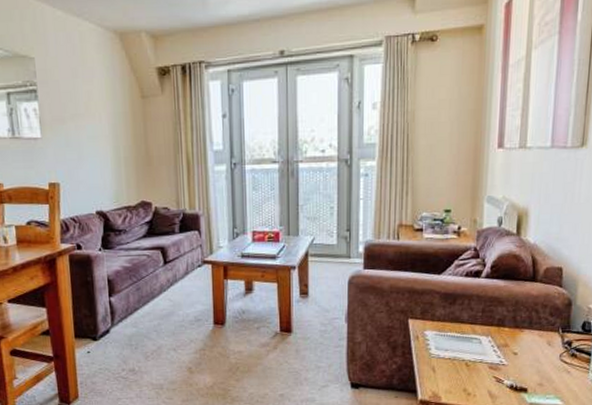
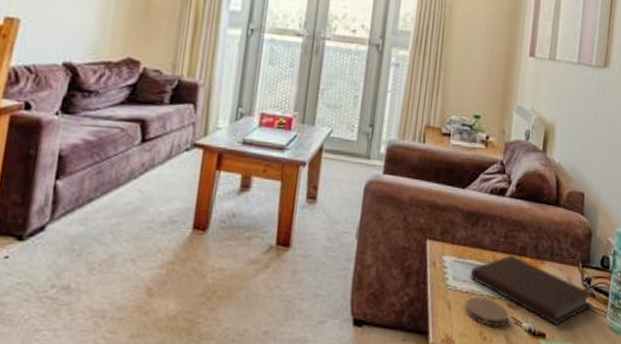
coaster: none [448,362,491,385] -> present [465,297,509,327]
notebook: none [451,326,576,381] -> present [470,255,595,325]

